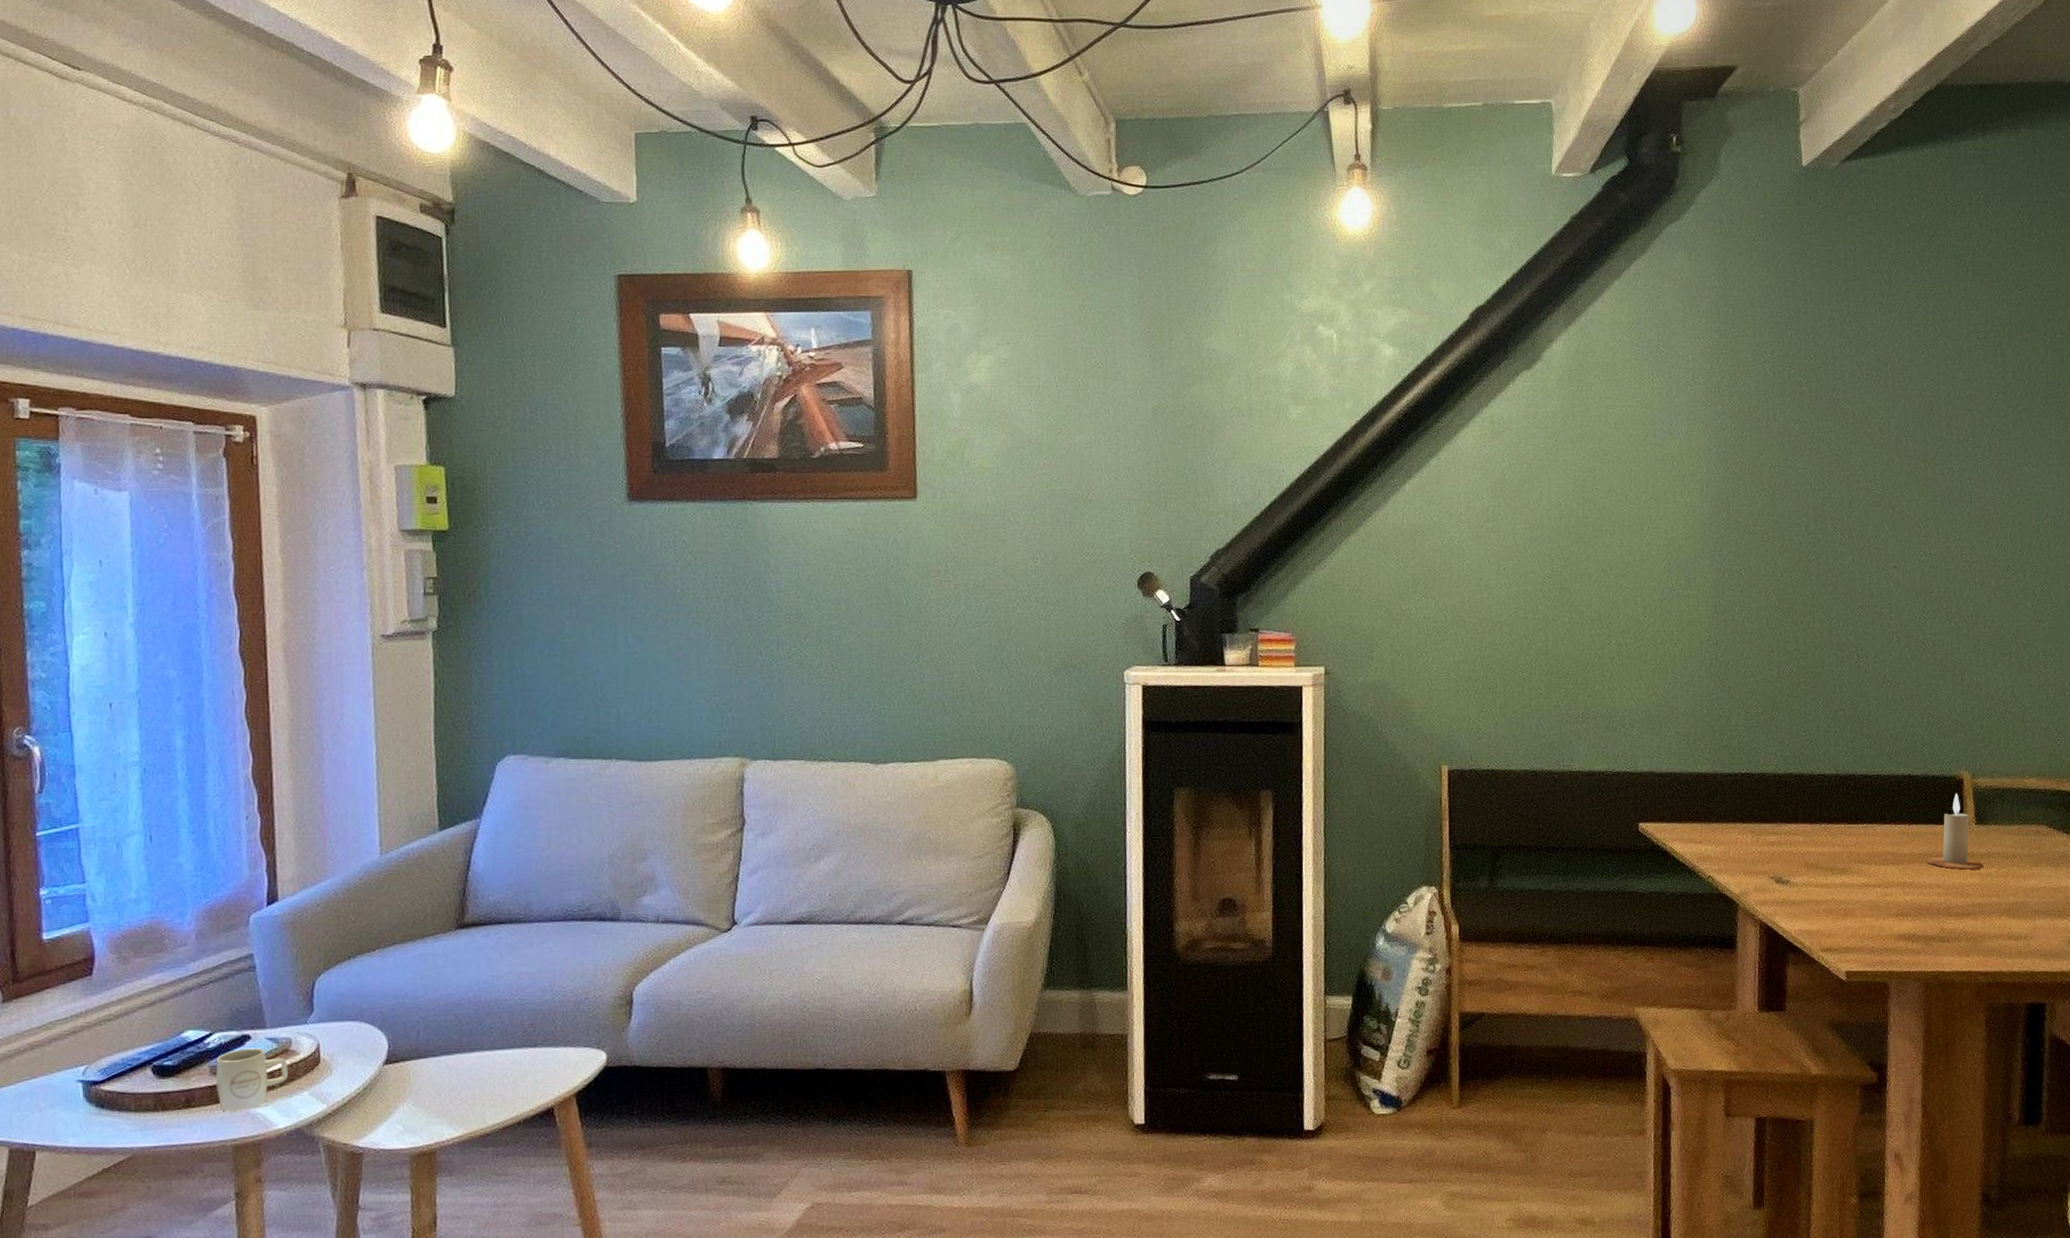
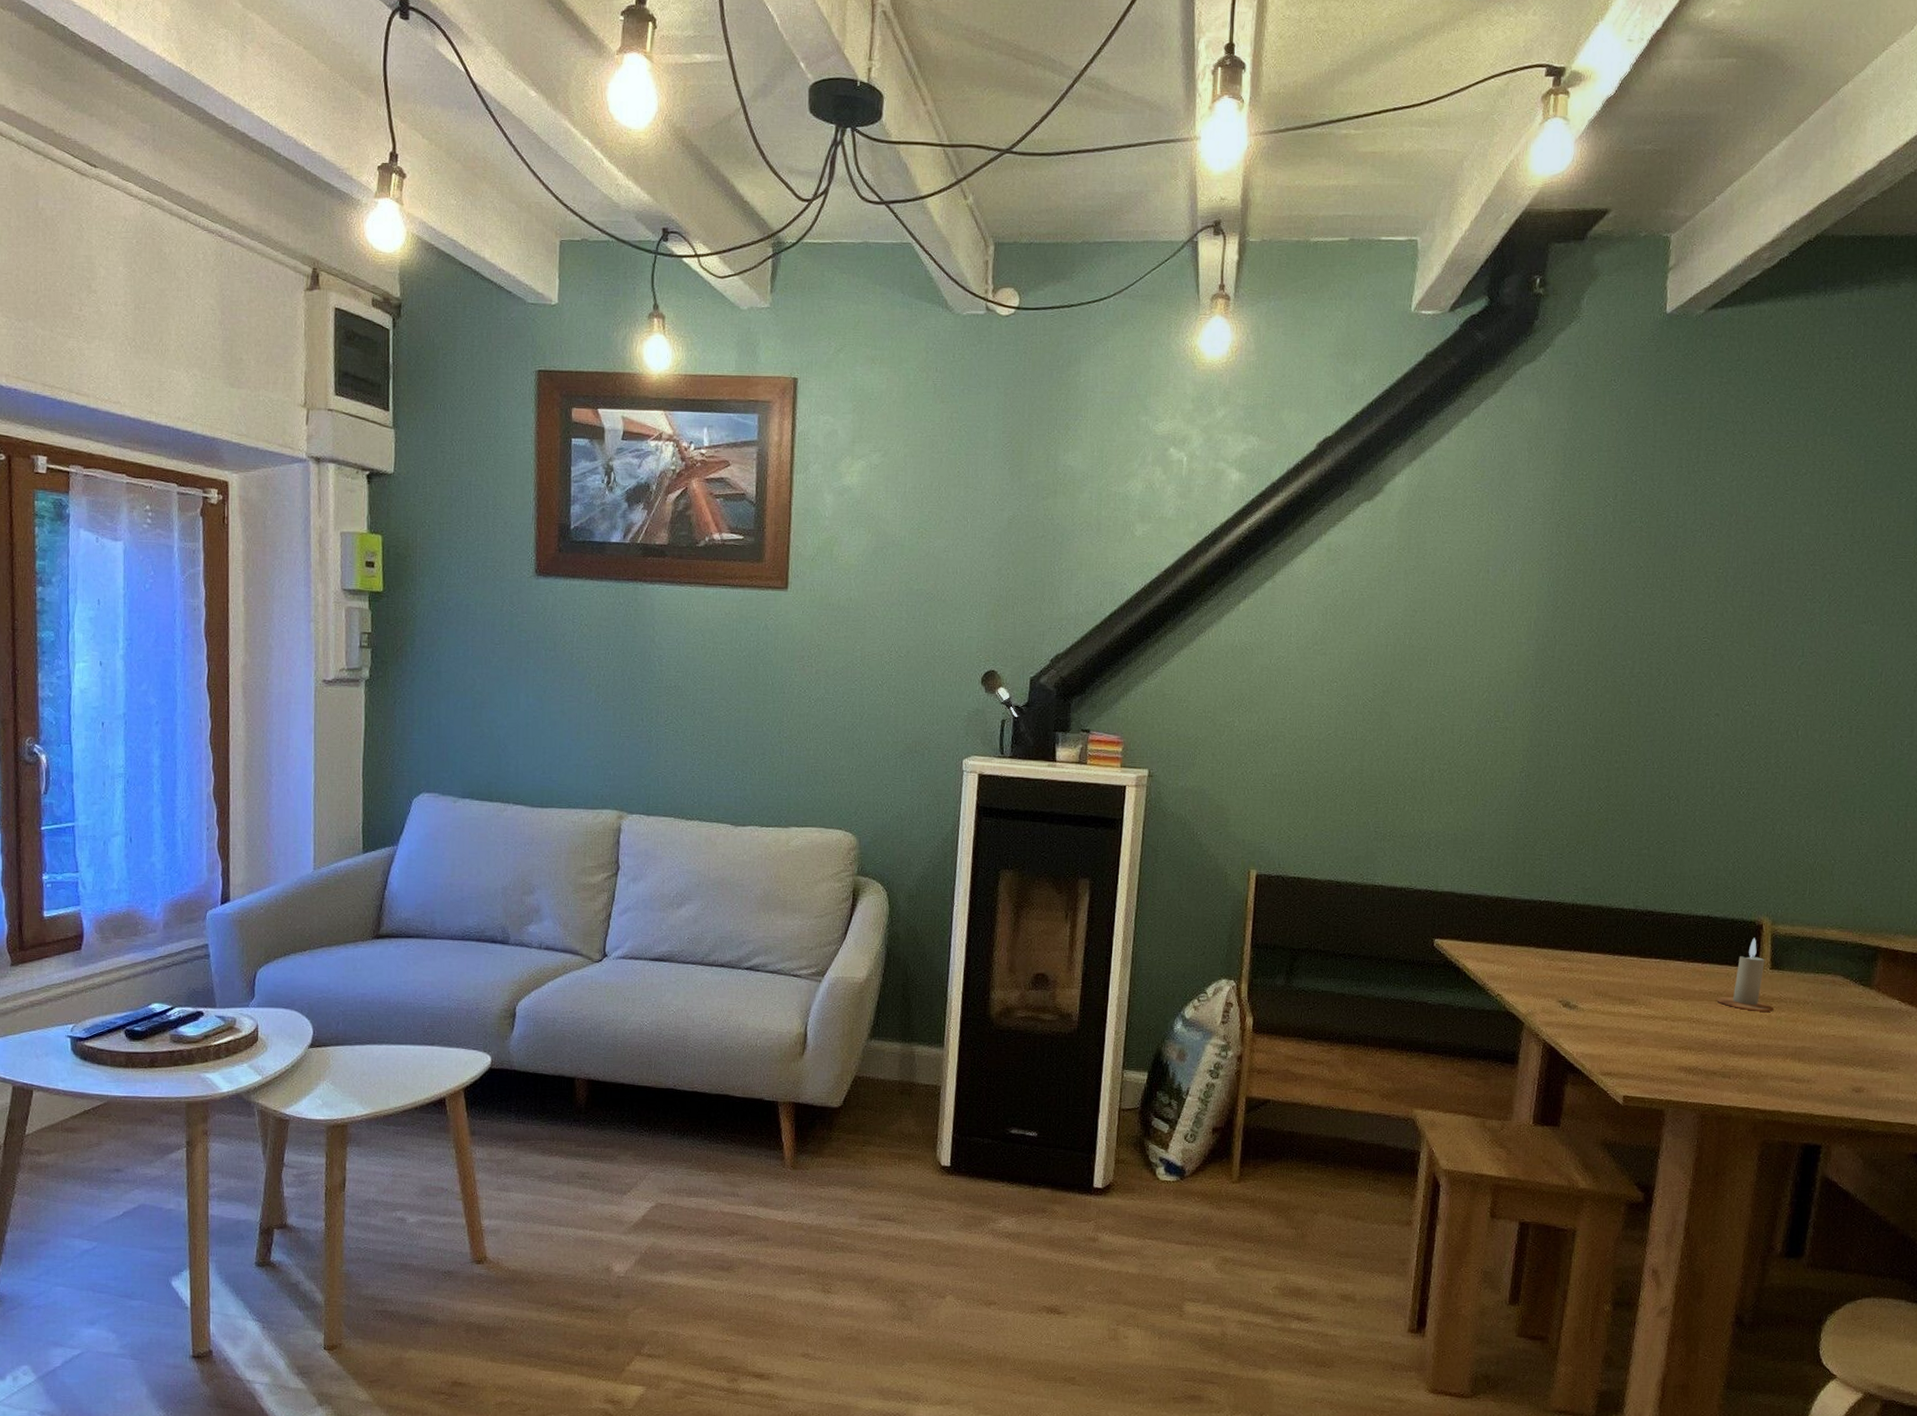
mug: present [216,1047,289,1112] -> none [175,1022,233,1074]

